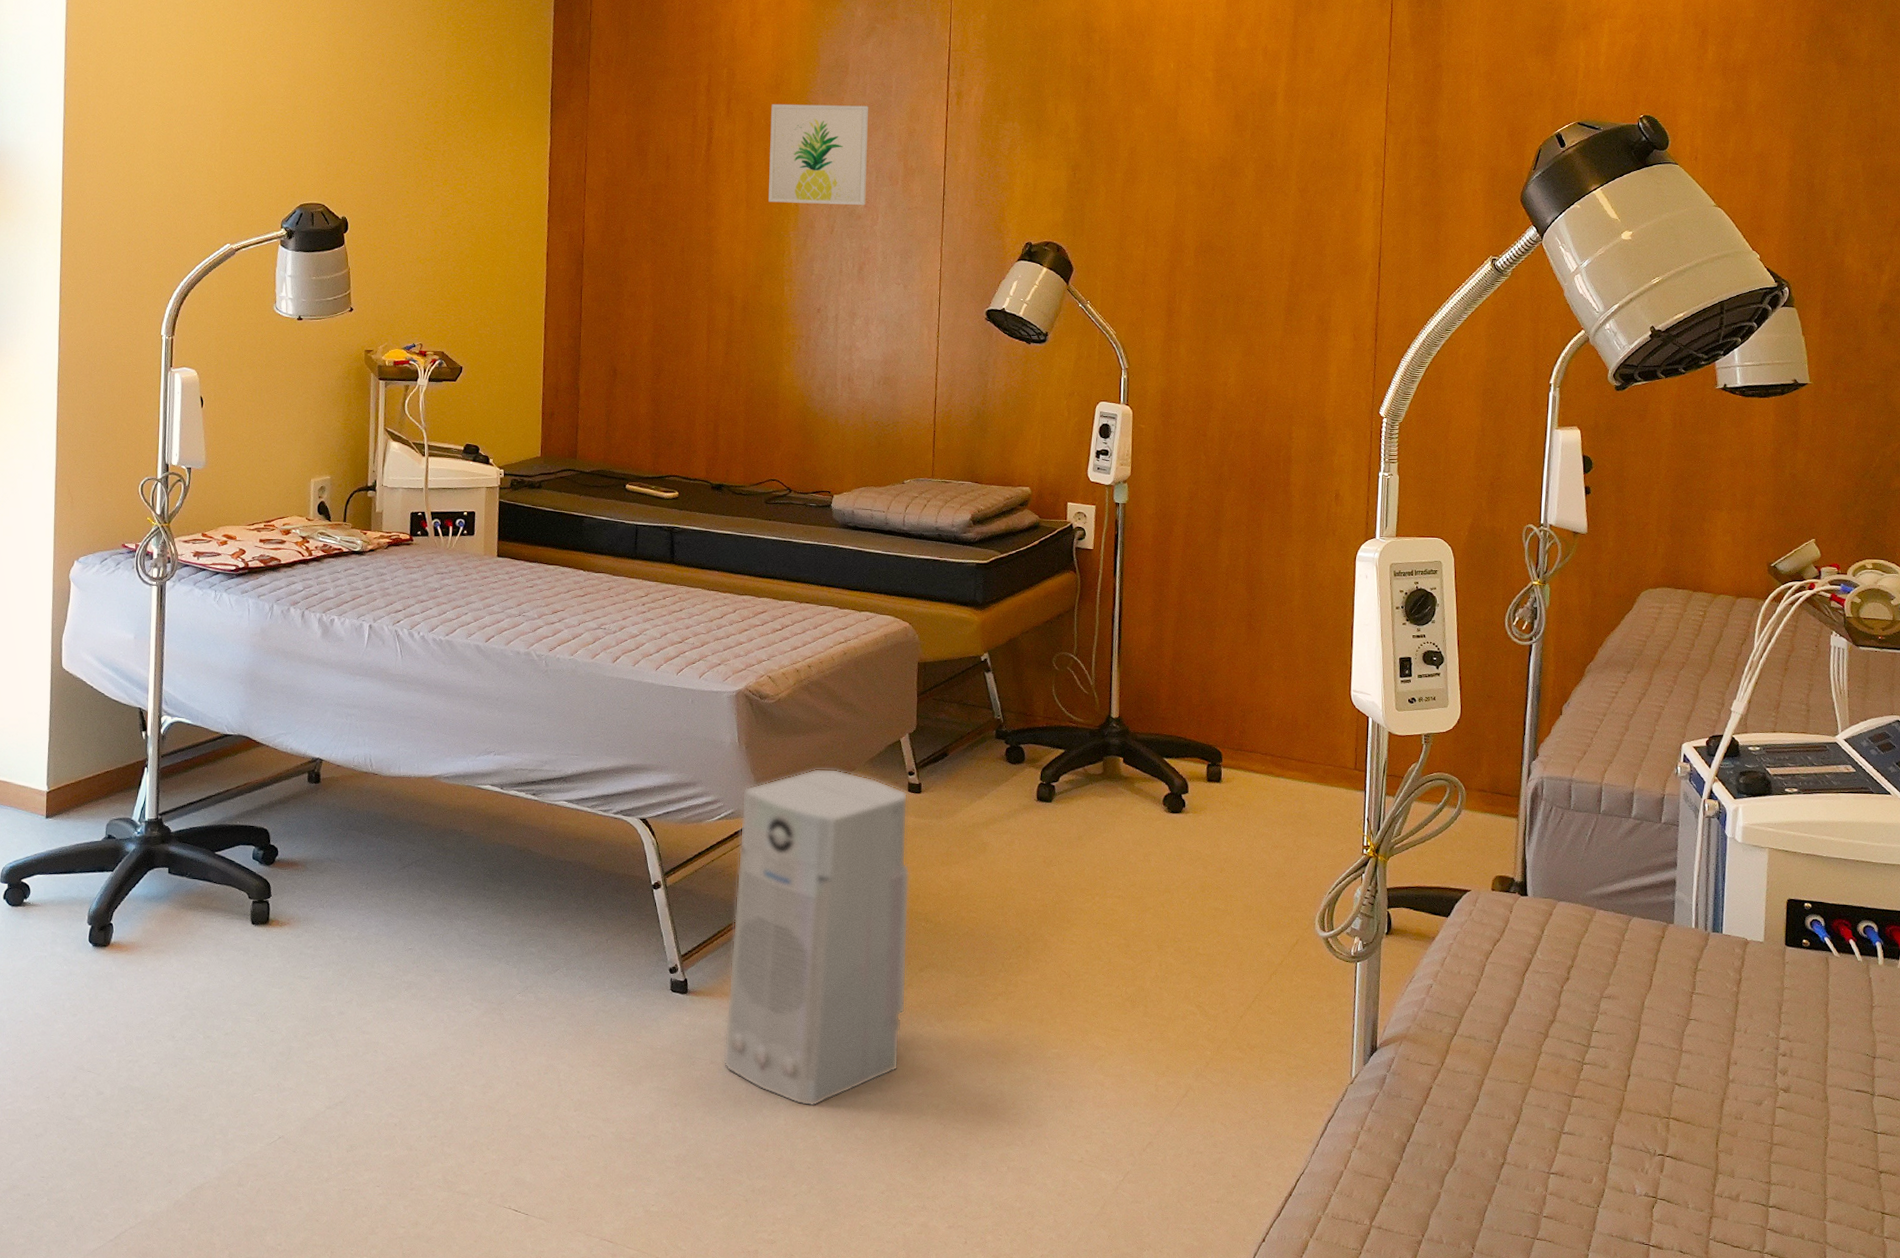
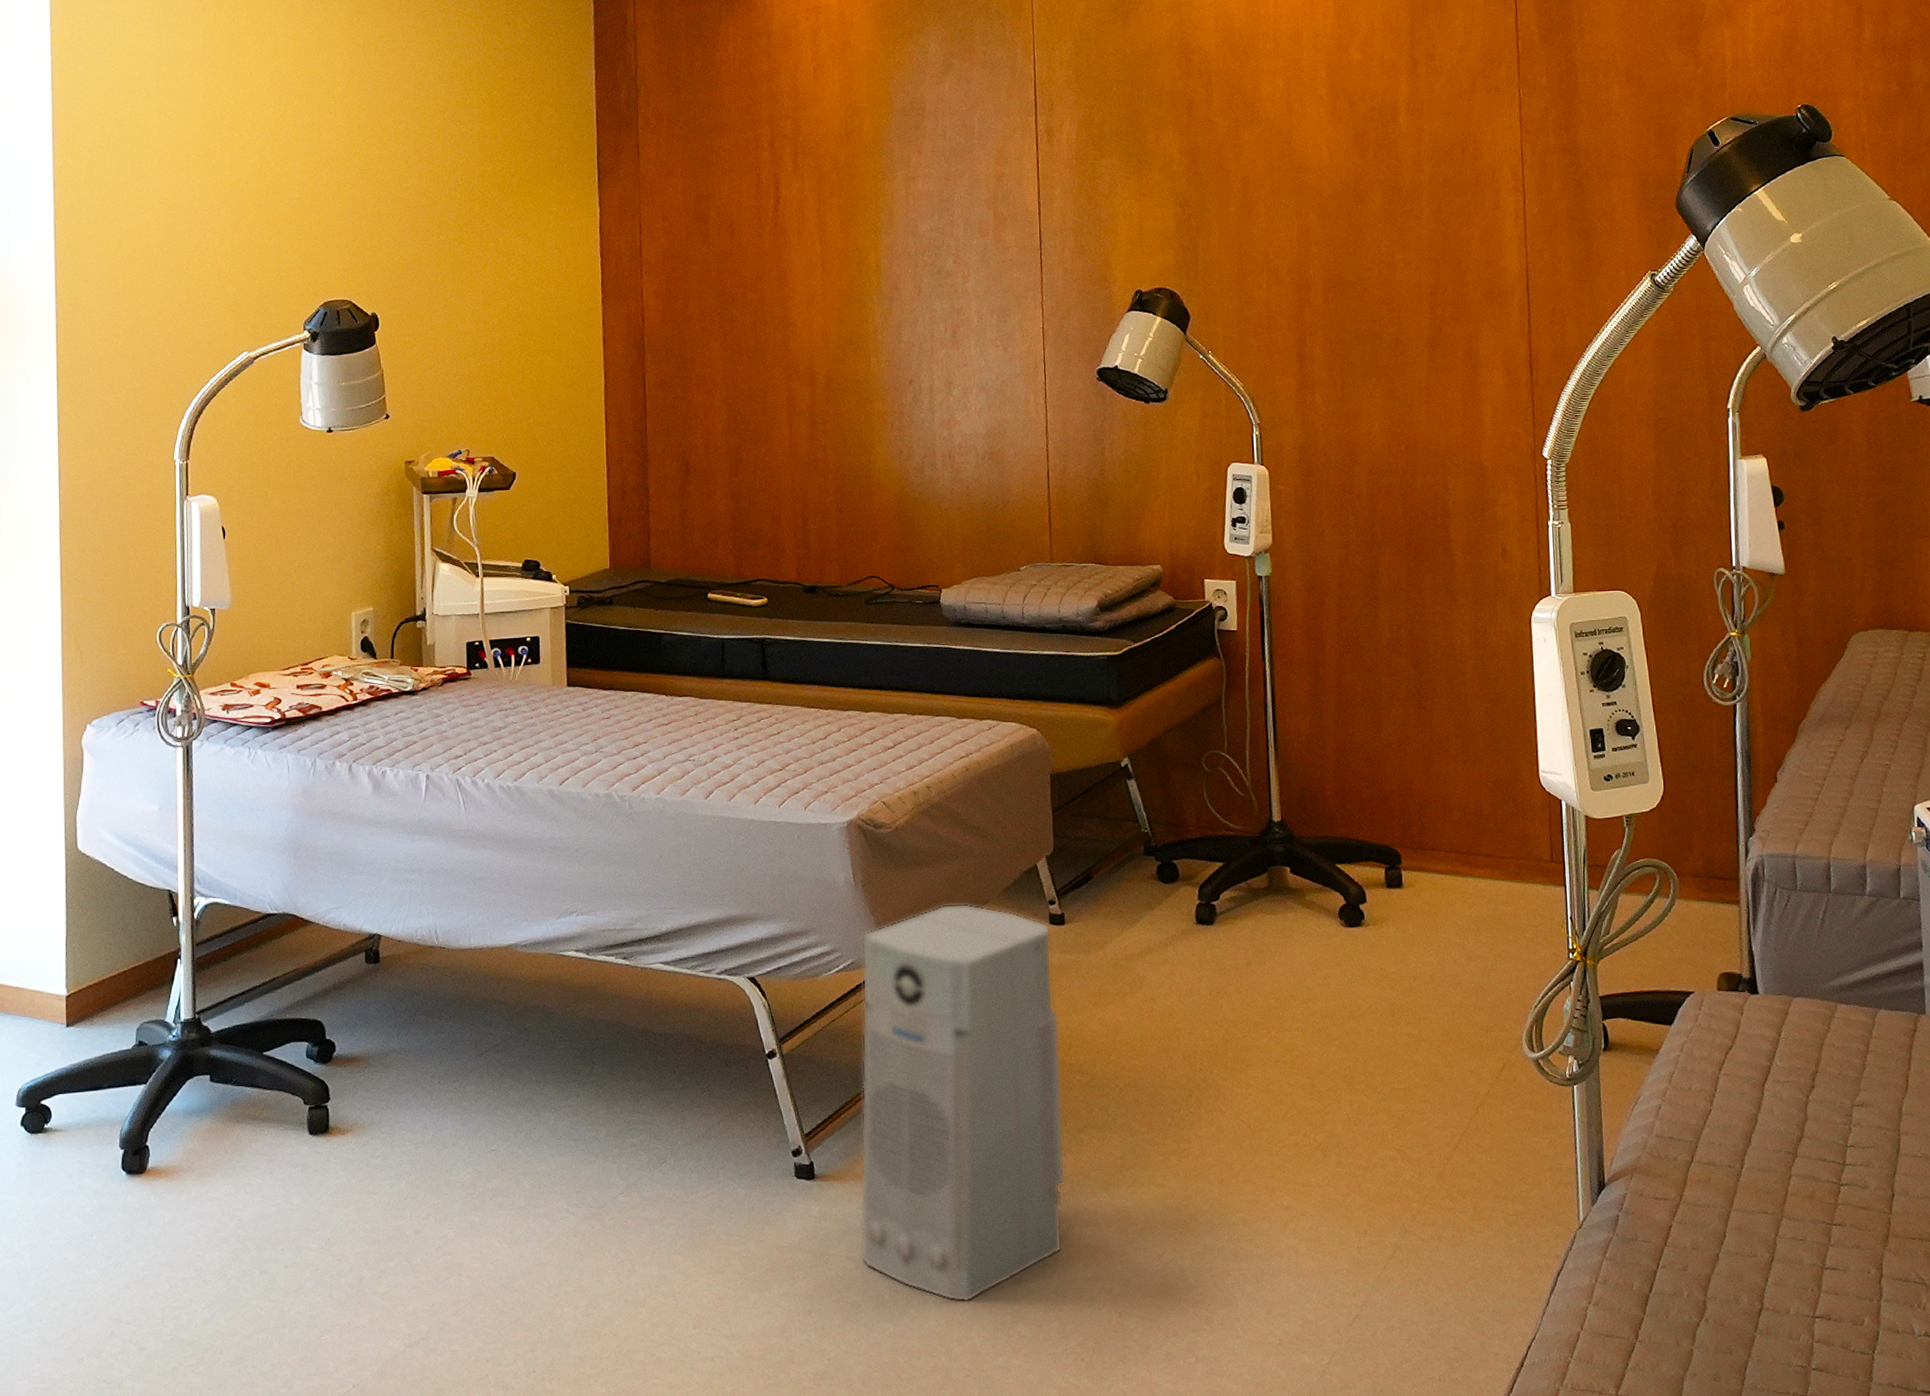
wall art: present [768,103,869,205] -> none [842,151,954,265]

